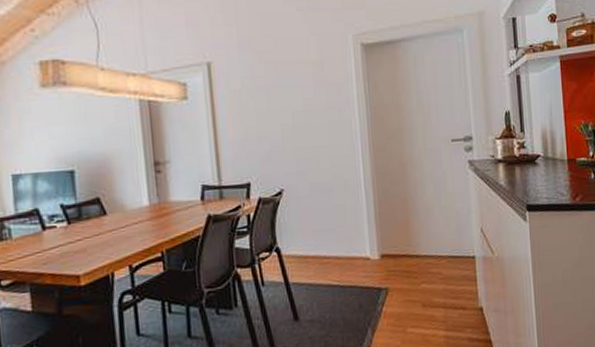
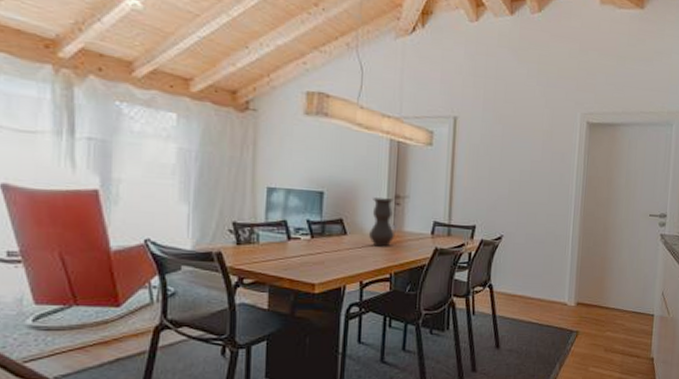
vase: none [130,166,160,224] -> present [369,197,395,247]

